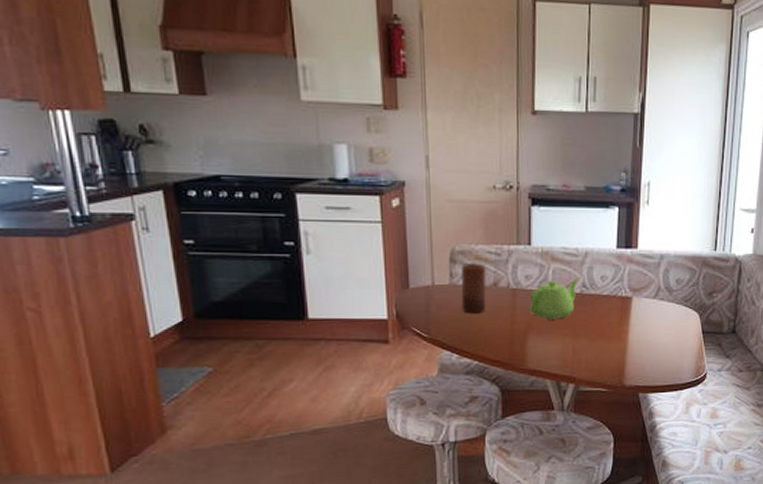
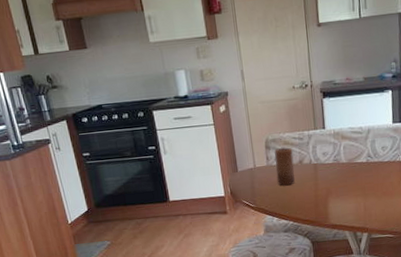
teapot: present [528,279,579,320] -> none [327,151,364,185]

